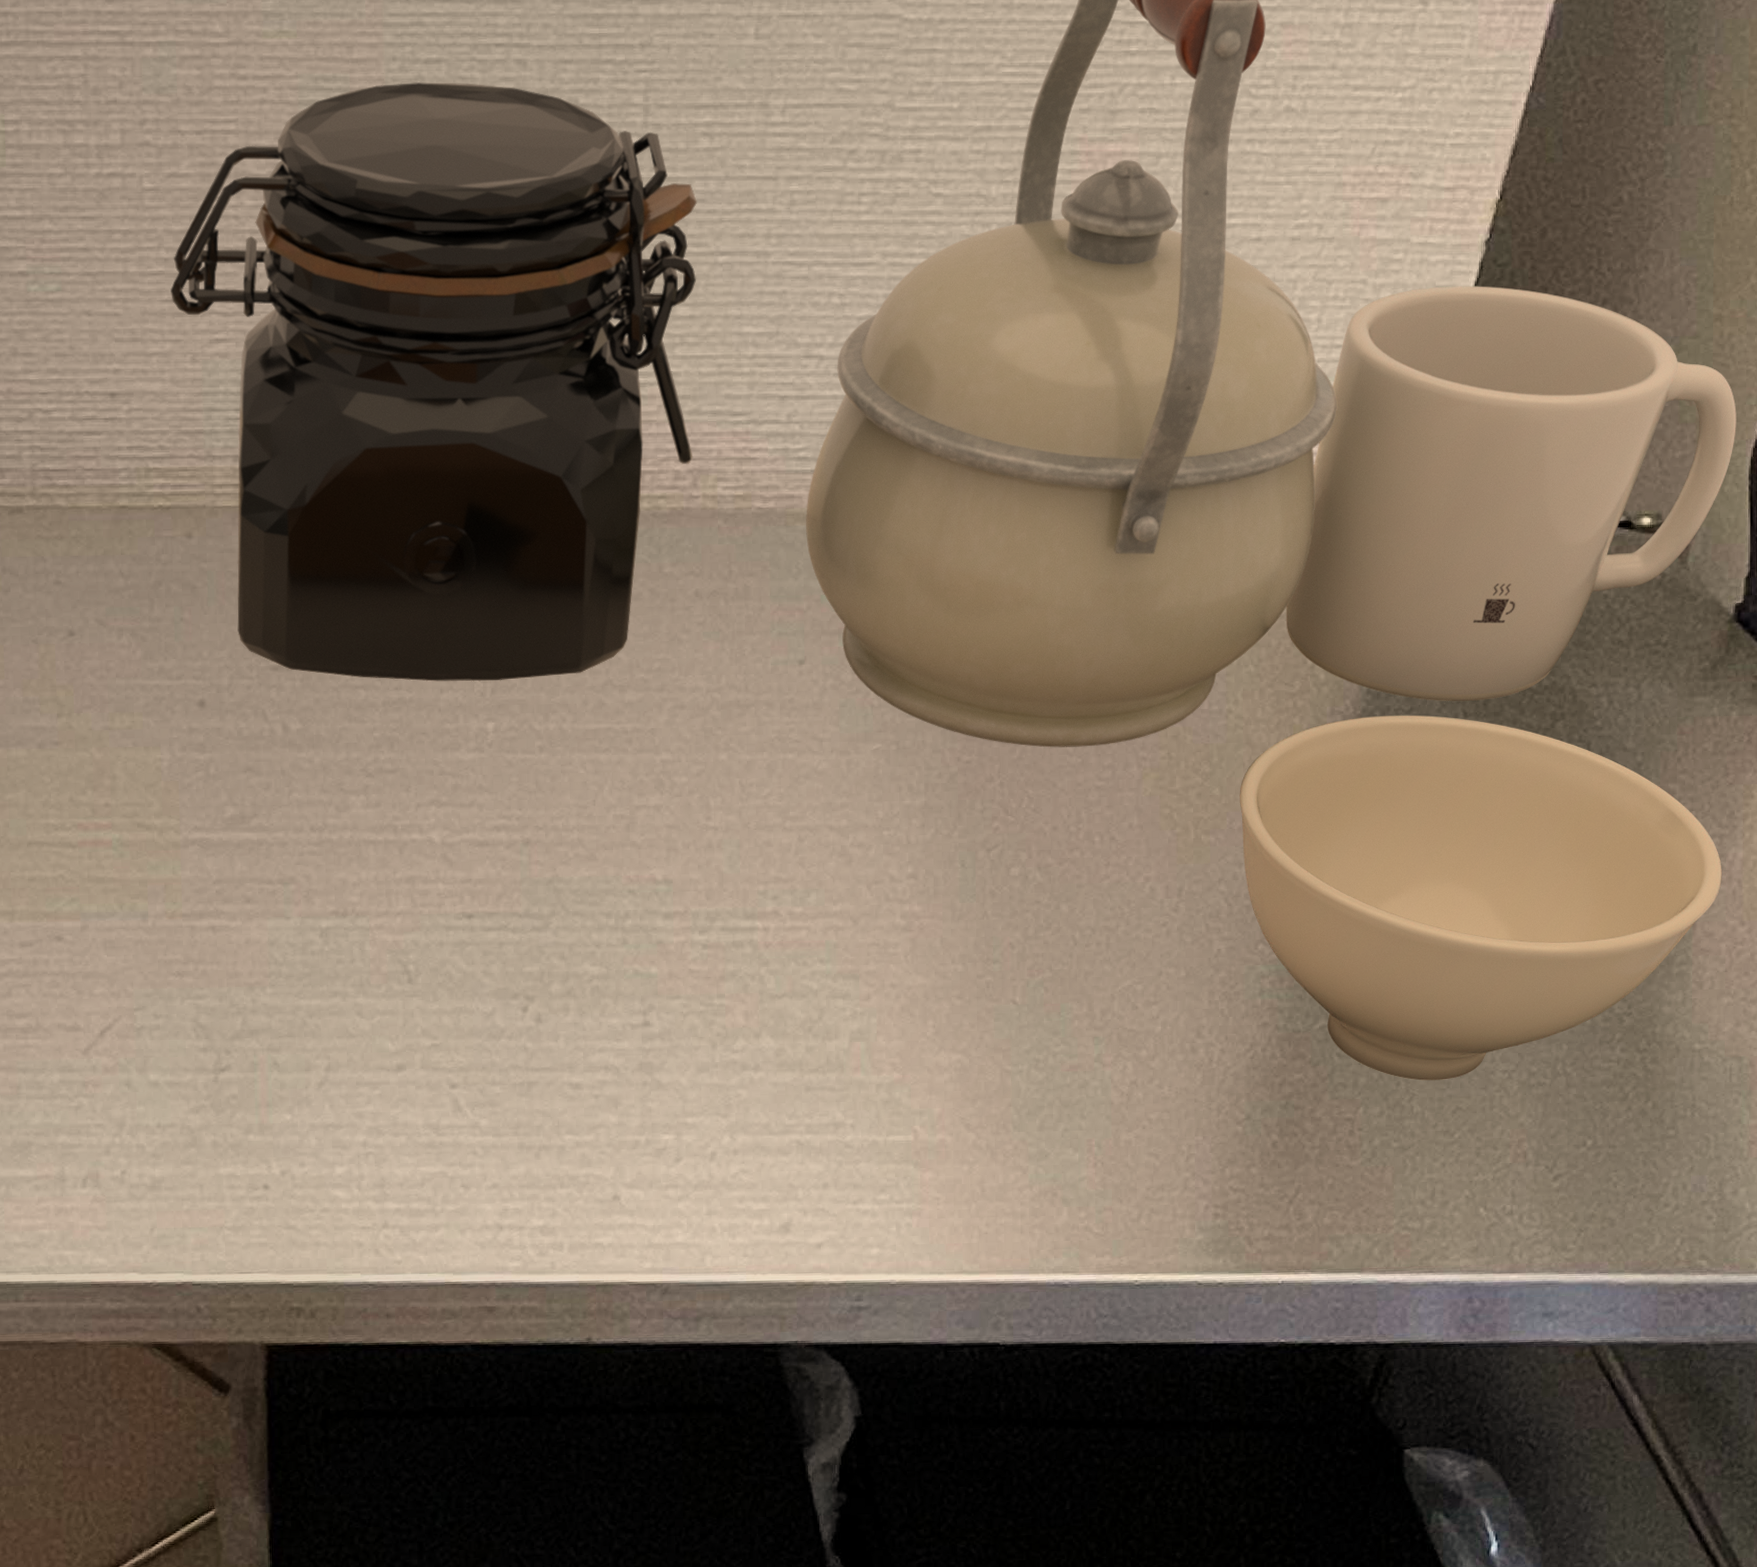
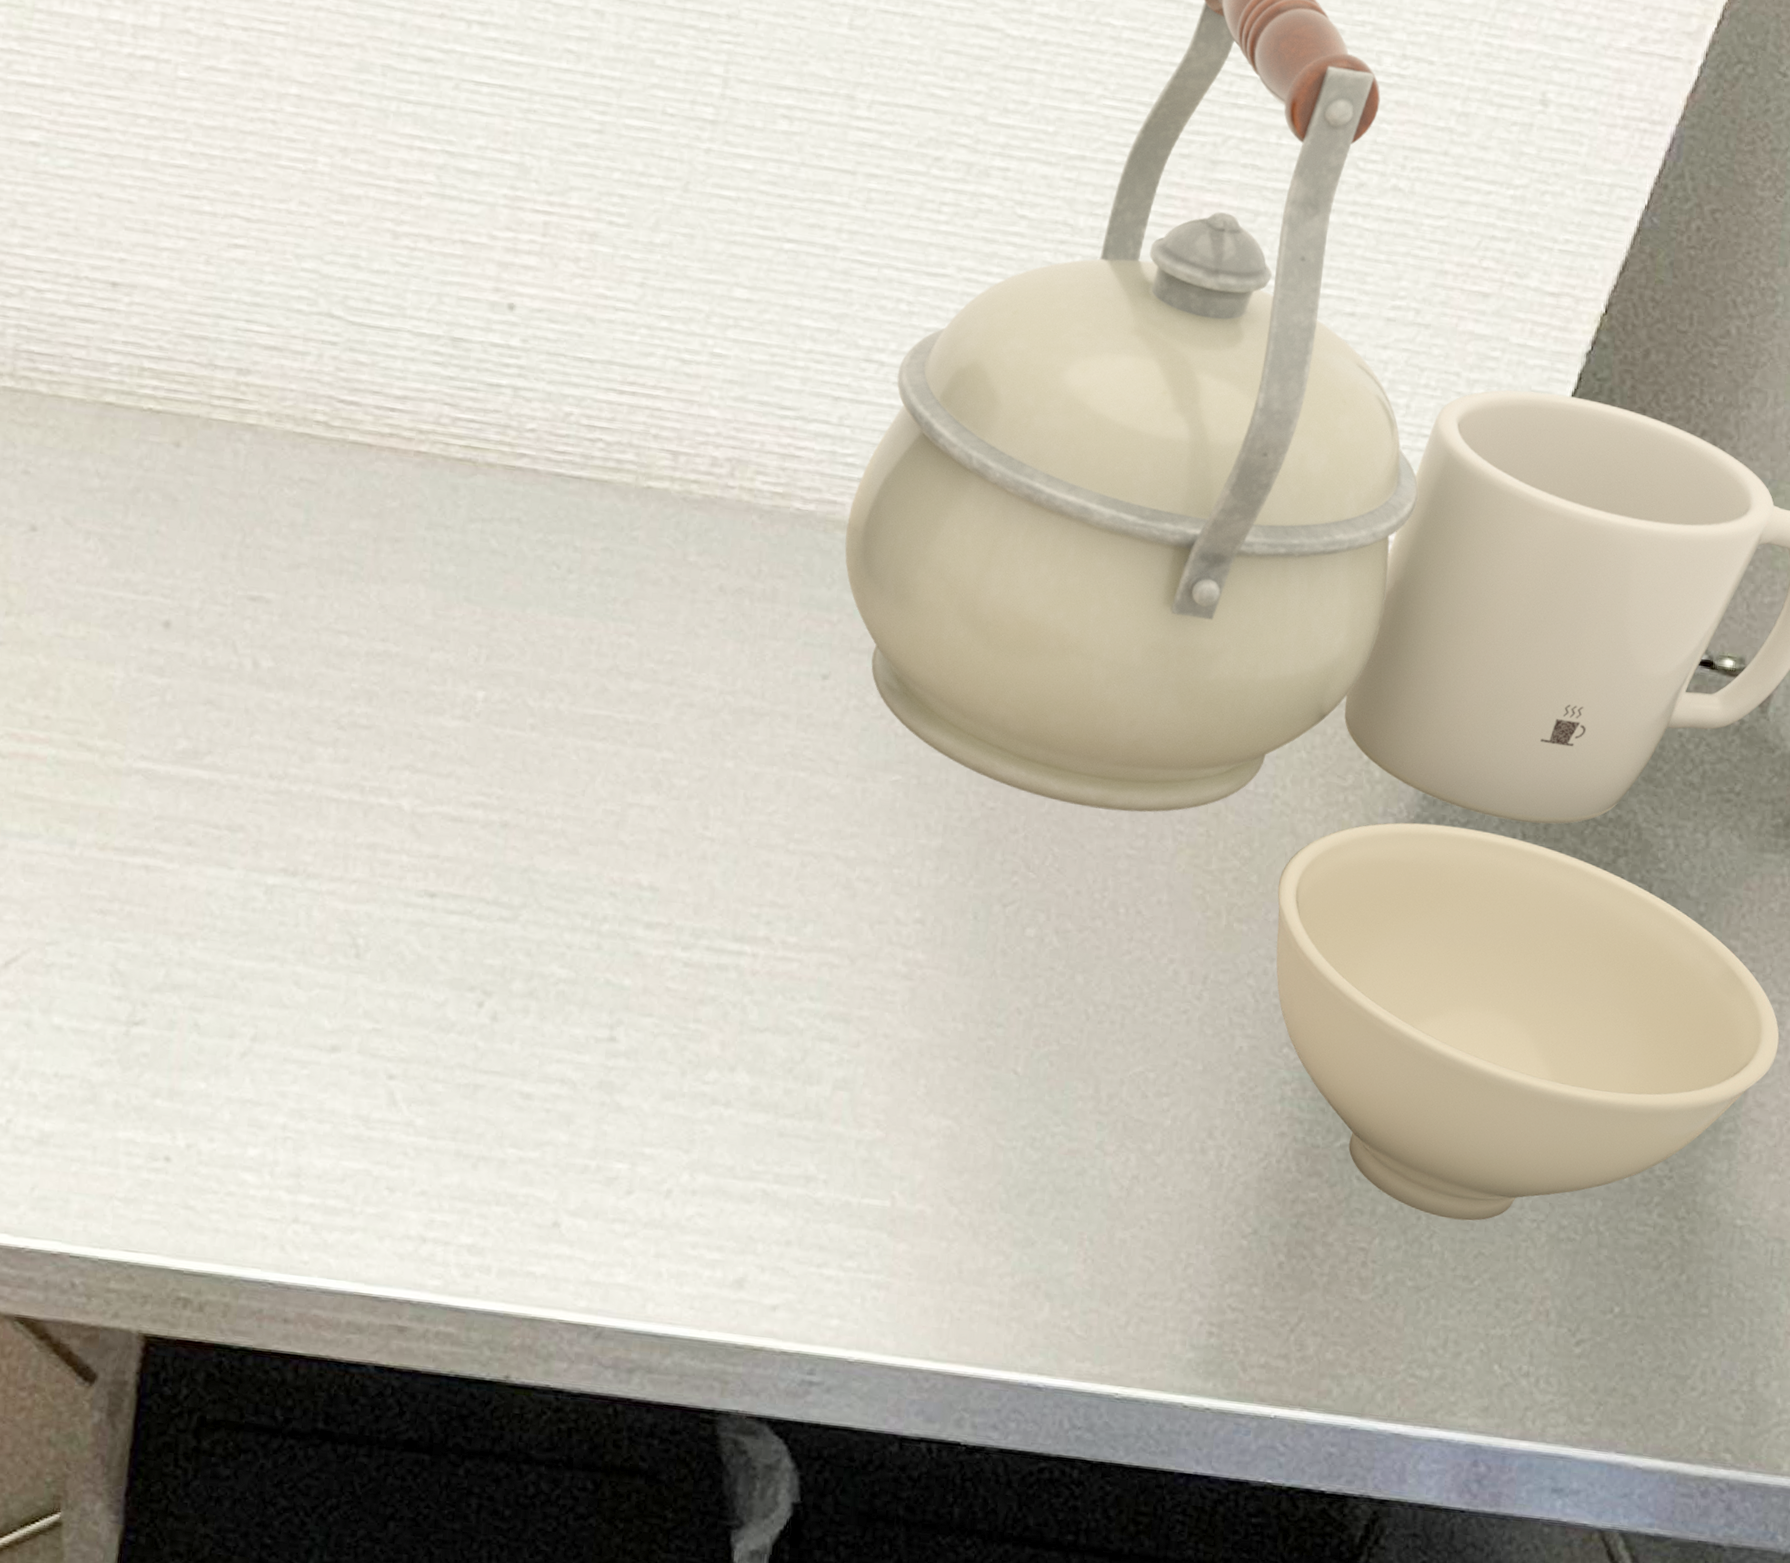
jar: present [171,81,697,682] -> none [192,11,768,653]

